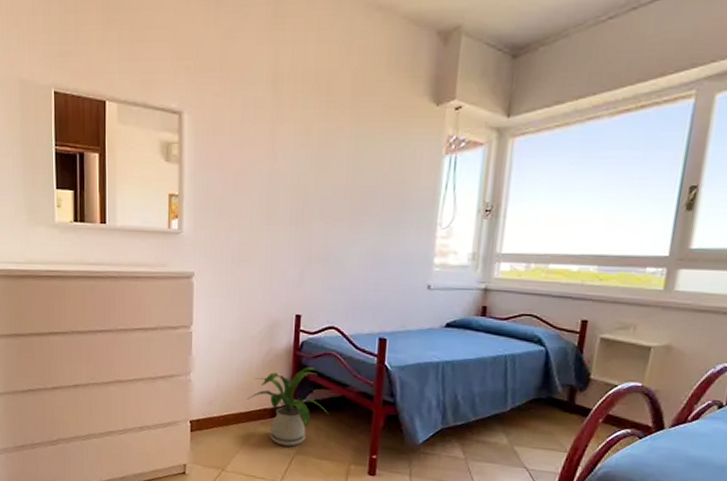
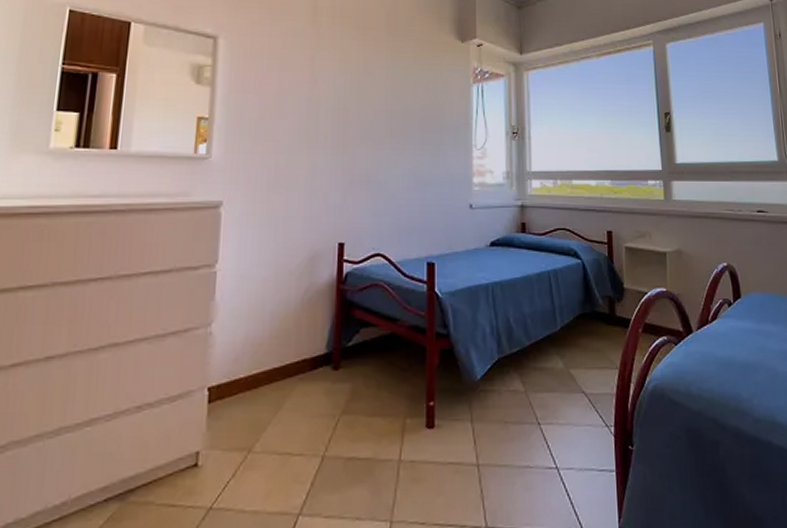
house plant: present [246,367,329,447] -> none [281,302,379,405]

